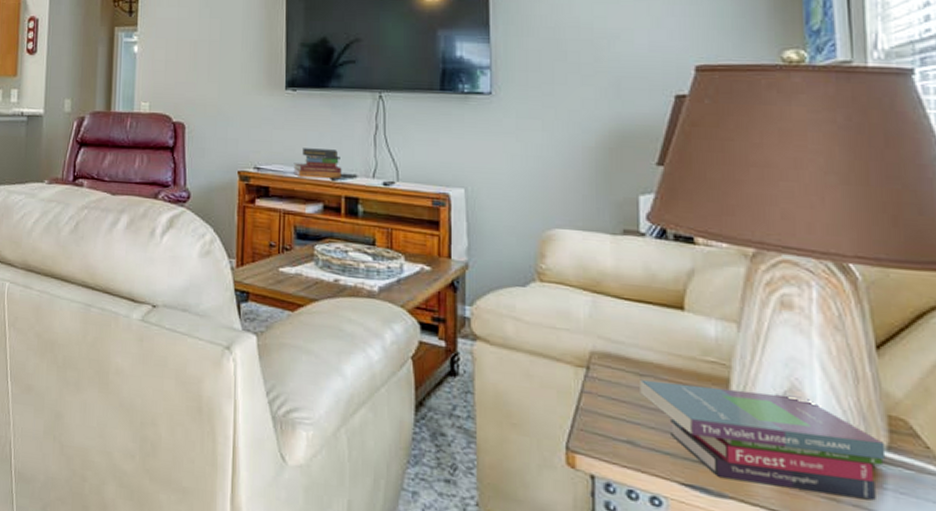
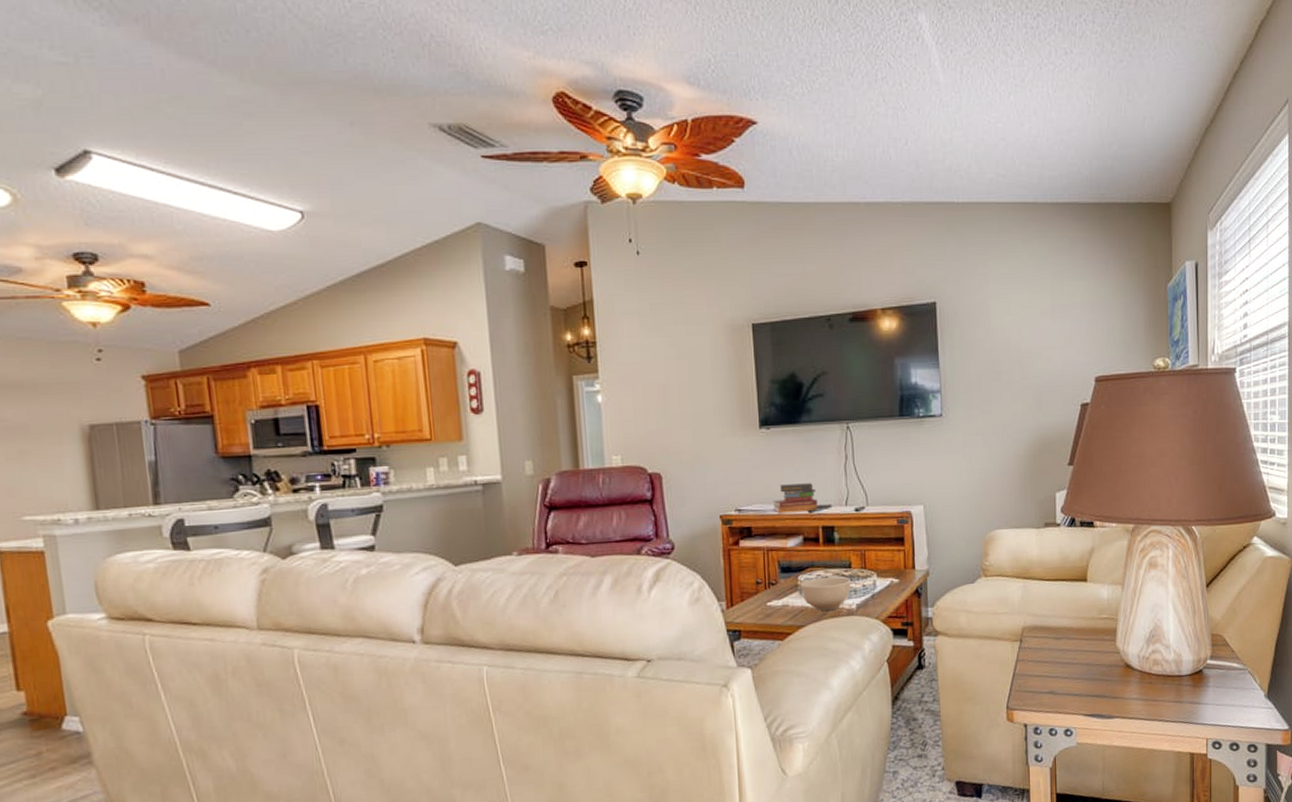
bowl: none [316,250,374,288] -> present [800,576,851,611]
books: present [640,379,886,501] -> none [1057,632,1210,704]

